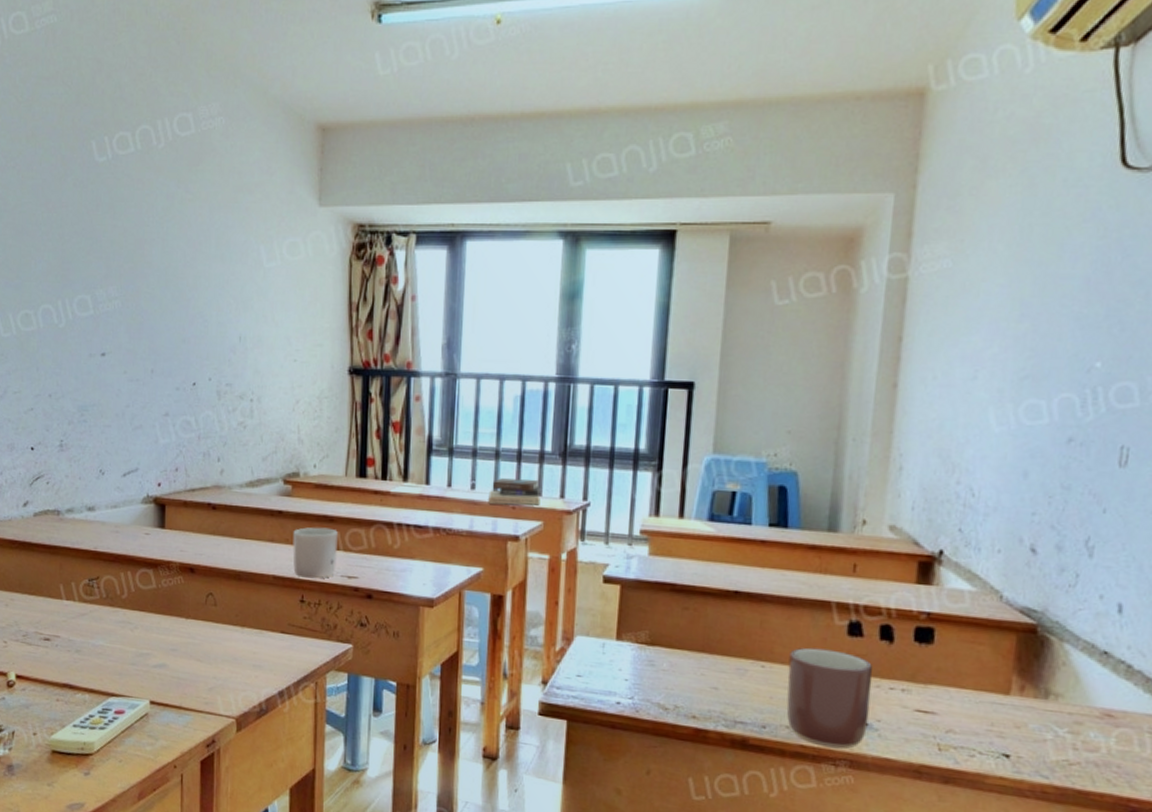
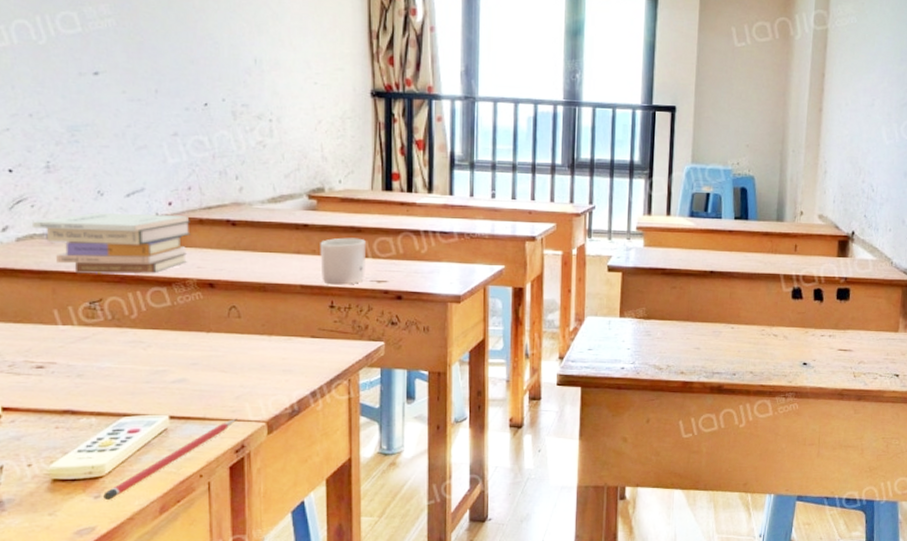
books: none [46,490,176,555] -> present [31,212,191,274]
pencil: none [91,710,210,779] -> present [102,418,237,501]
books: present [488,478,541,506] -> none [507,188,553,211]
mug: present [786,647,873,750] -> none [750,310,810,384]

